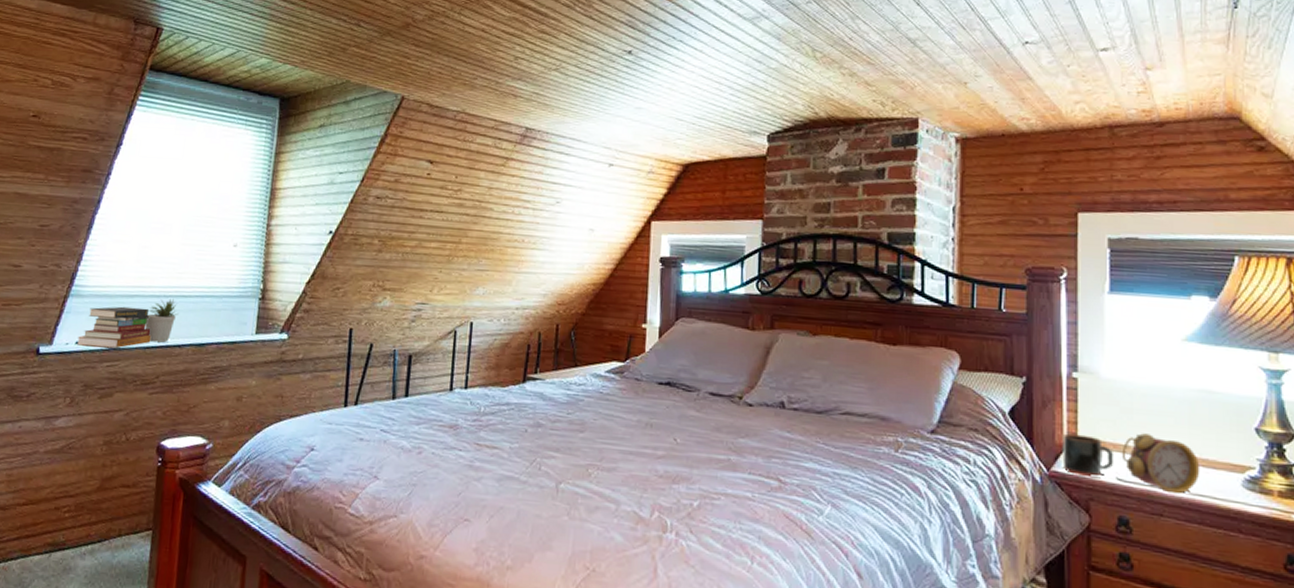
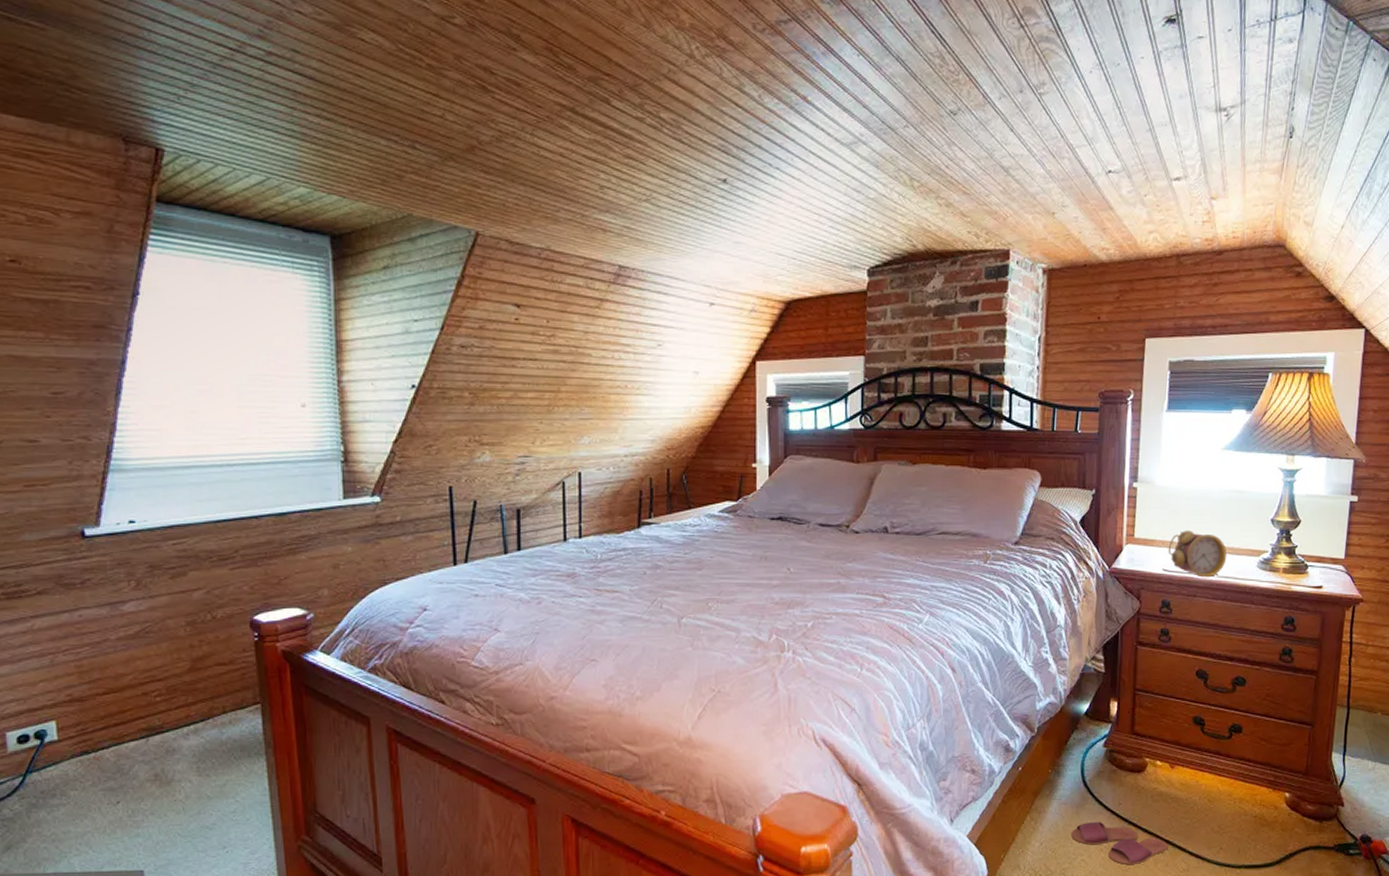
books: present [77,306,152,349] -> none [130,479,221,525]
potted plant: present [145,299,179,343] -> none [210,467,249,515]
mug: present [1062,433,1115,477] -> none [1121,535,1162,569]

